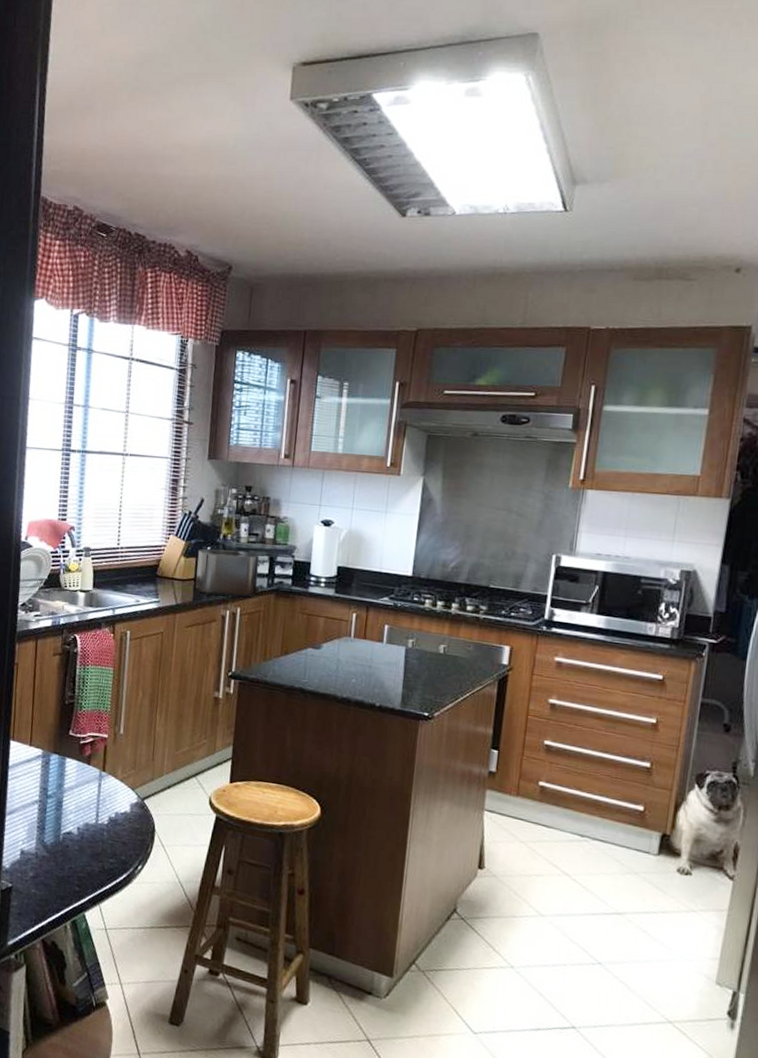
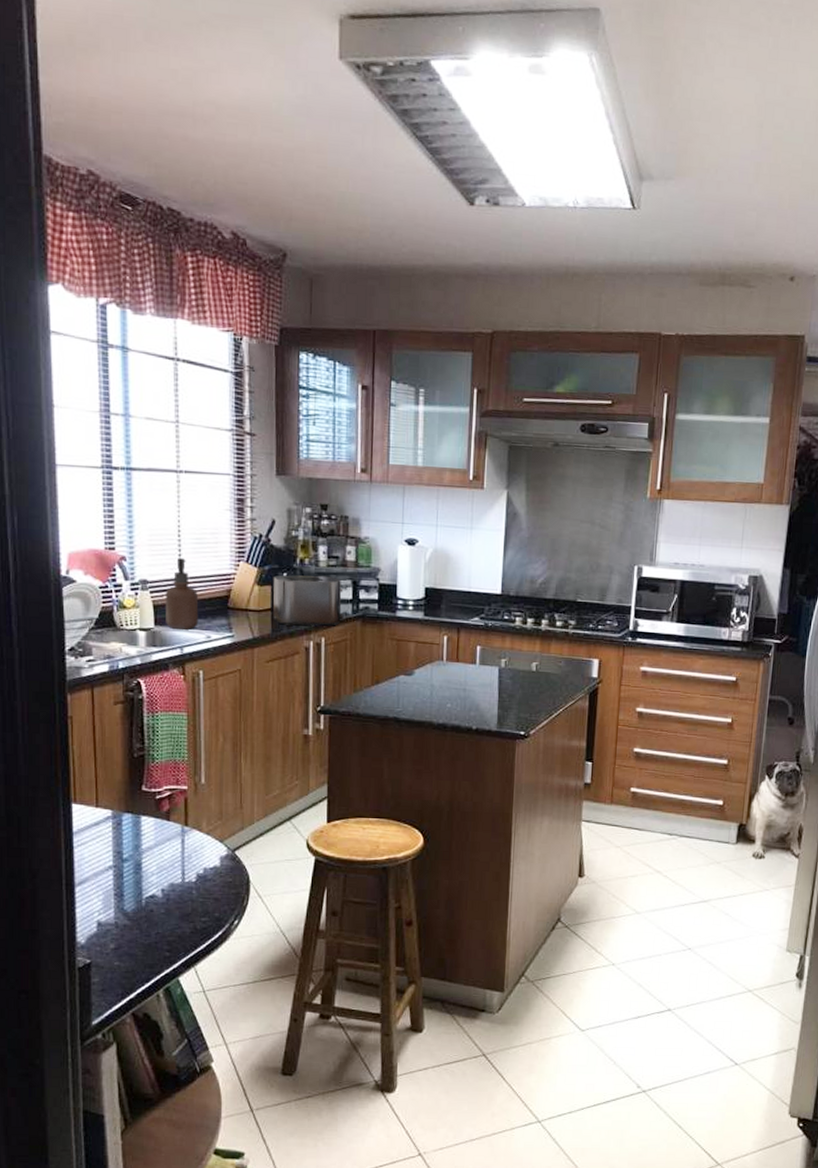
soap dispenser: none [102,530,132,594] -> present [165,558,199,630]

